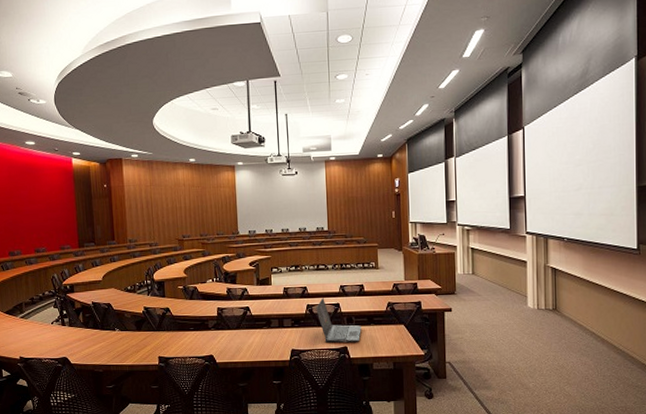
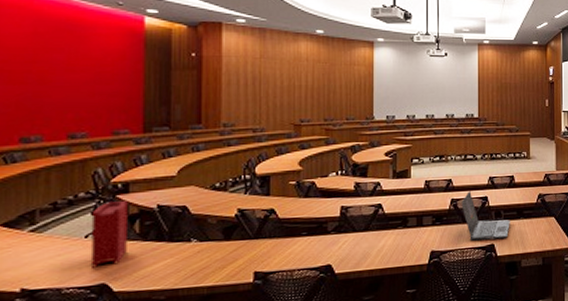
binder: none [53,298,77,346] -> present [90,201,128,268]

